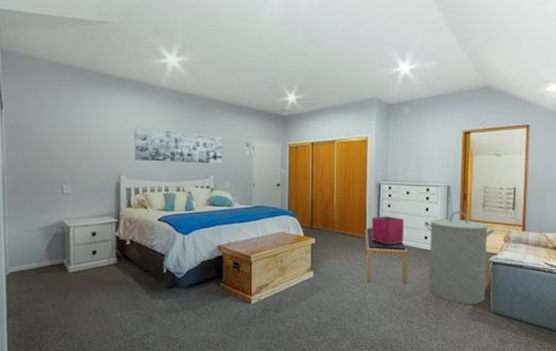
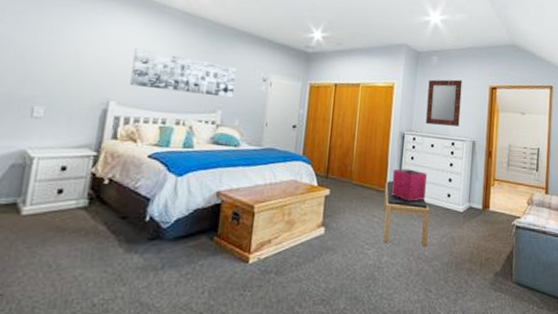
home mirror: none [400,128,435,174] -> present [426,79,462,126]
laundry hamper: present [425,212,496,304] -> none [448,169,519,272]

